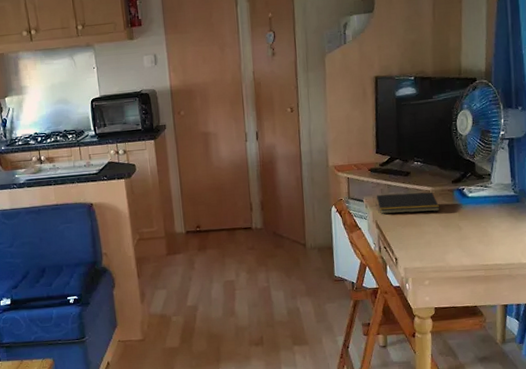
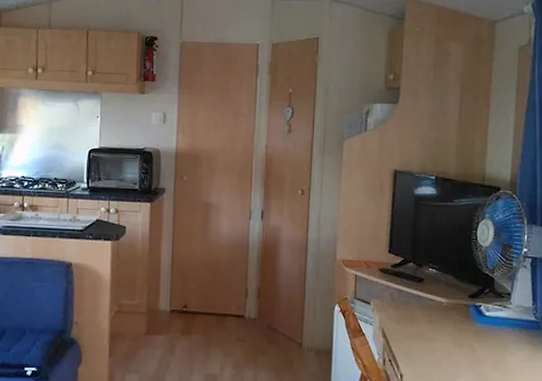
notepad: present [375,192,440,214] -> none [383,299,454,327]

